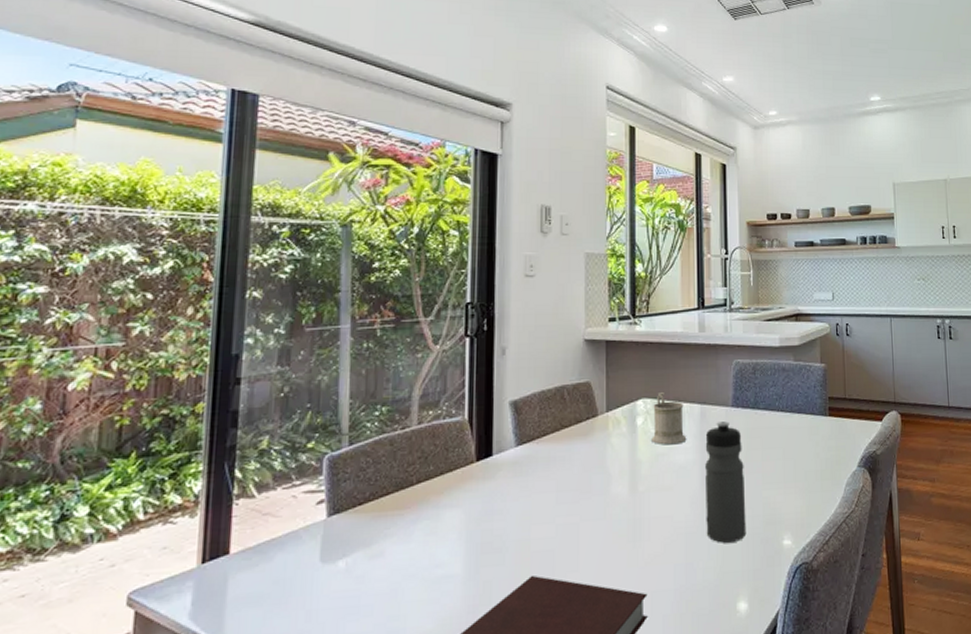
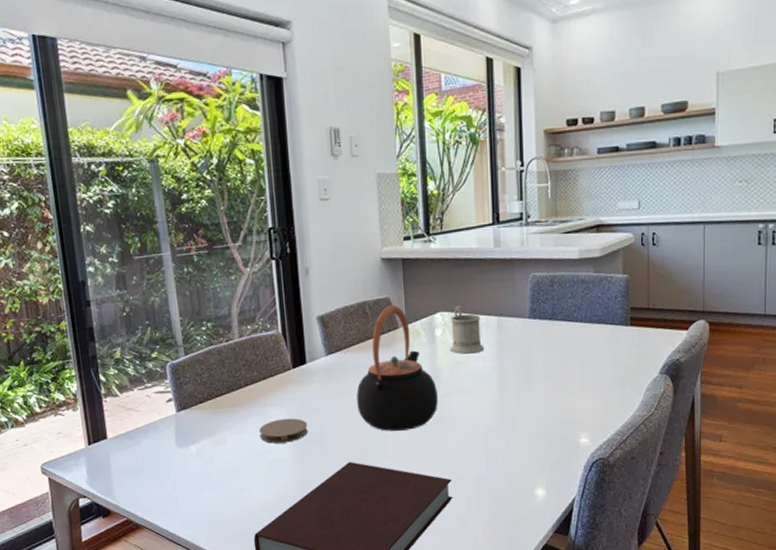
coaster: none [427,522,487,555] -> present [259,418,309,444]
teapot: none [546,389,636,536] -> present [356,304,438,431]
water bottle: present [705,421,747,543] -> none [503,332,544,440]

